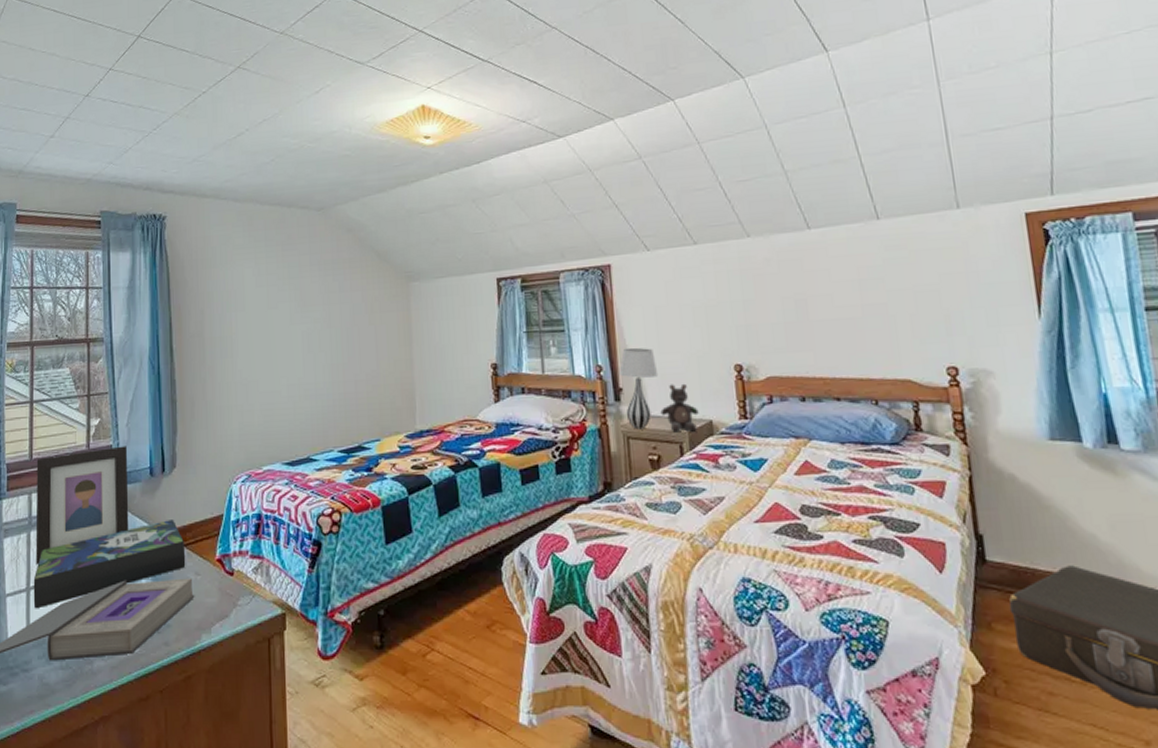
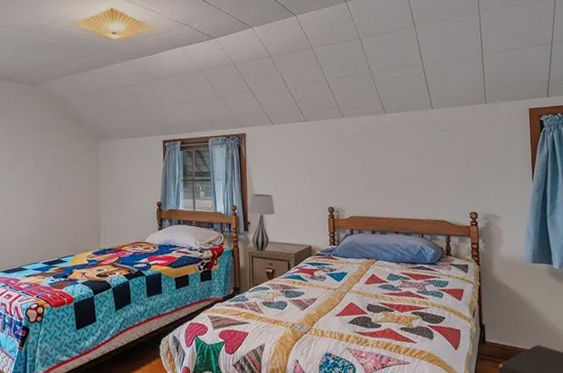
stuffed animal: present [660,383,699,433] -> none [276,219,302,254]

